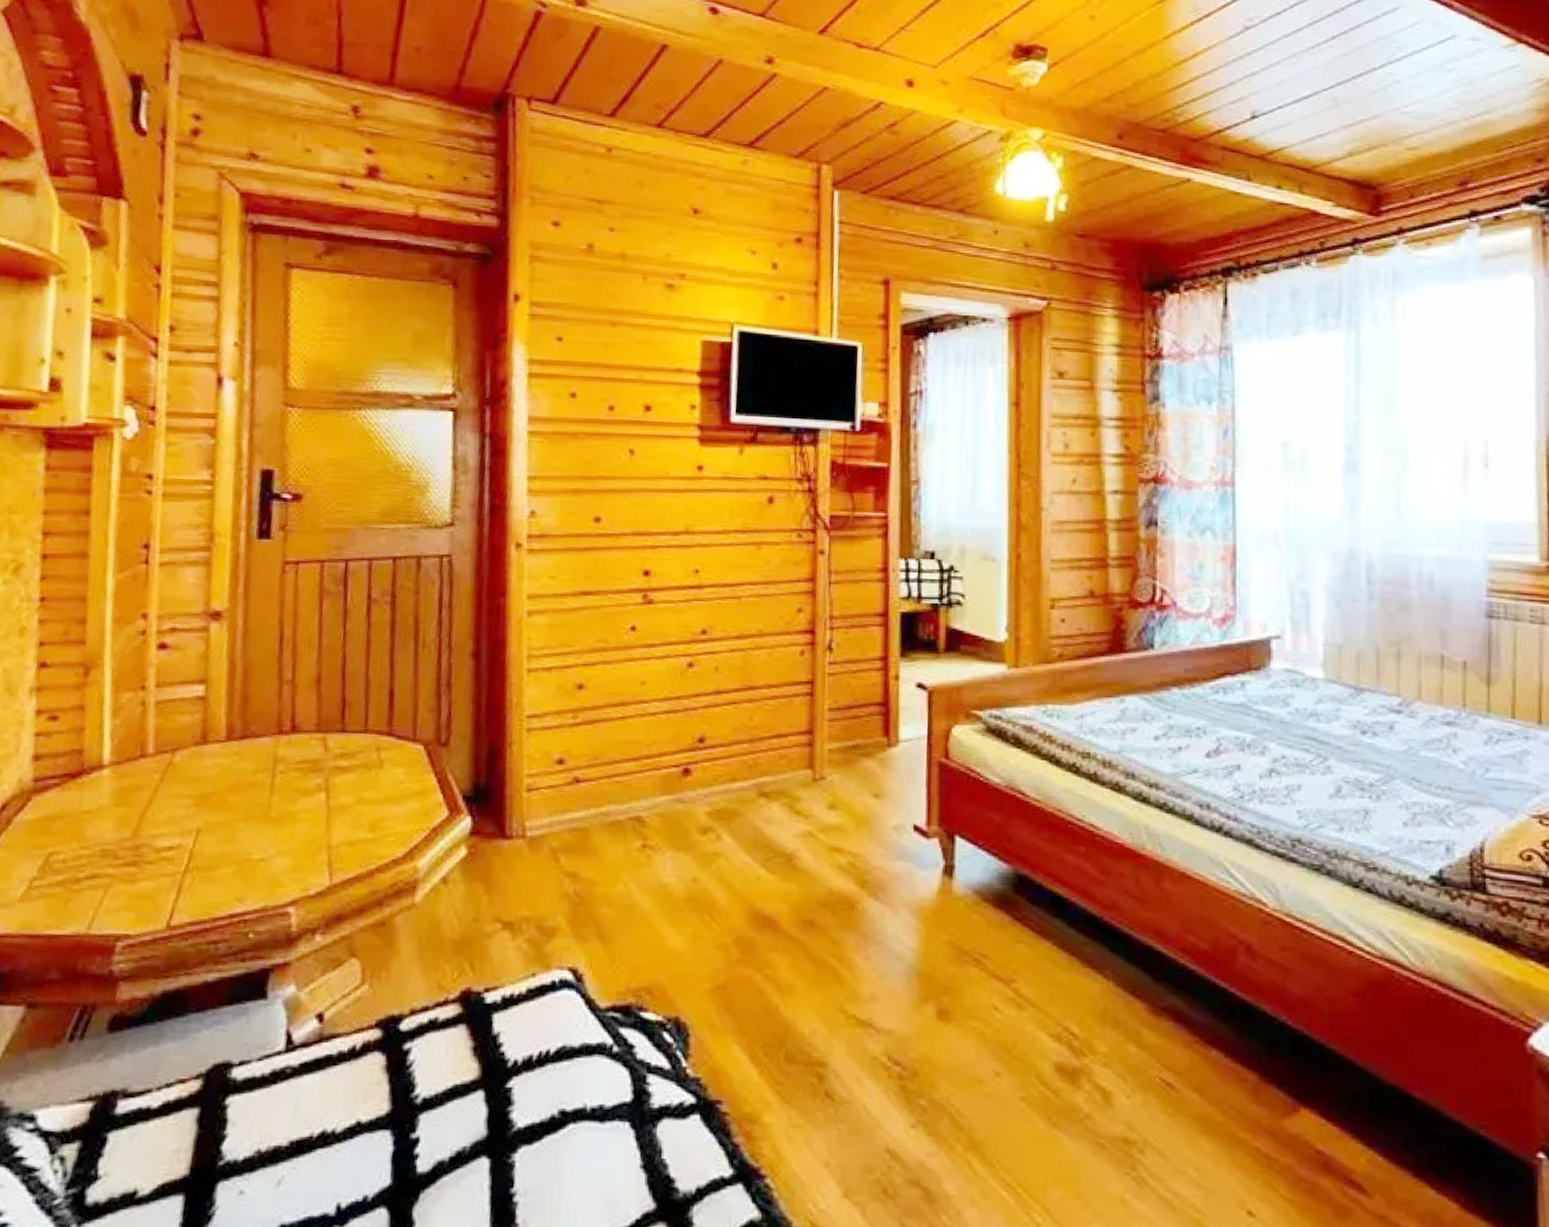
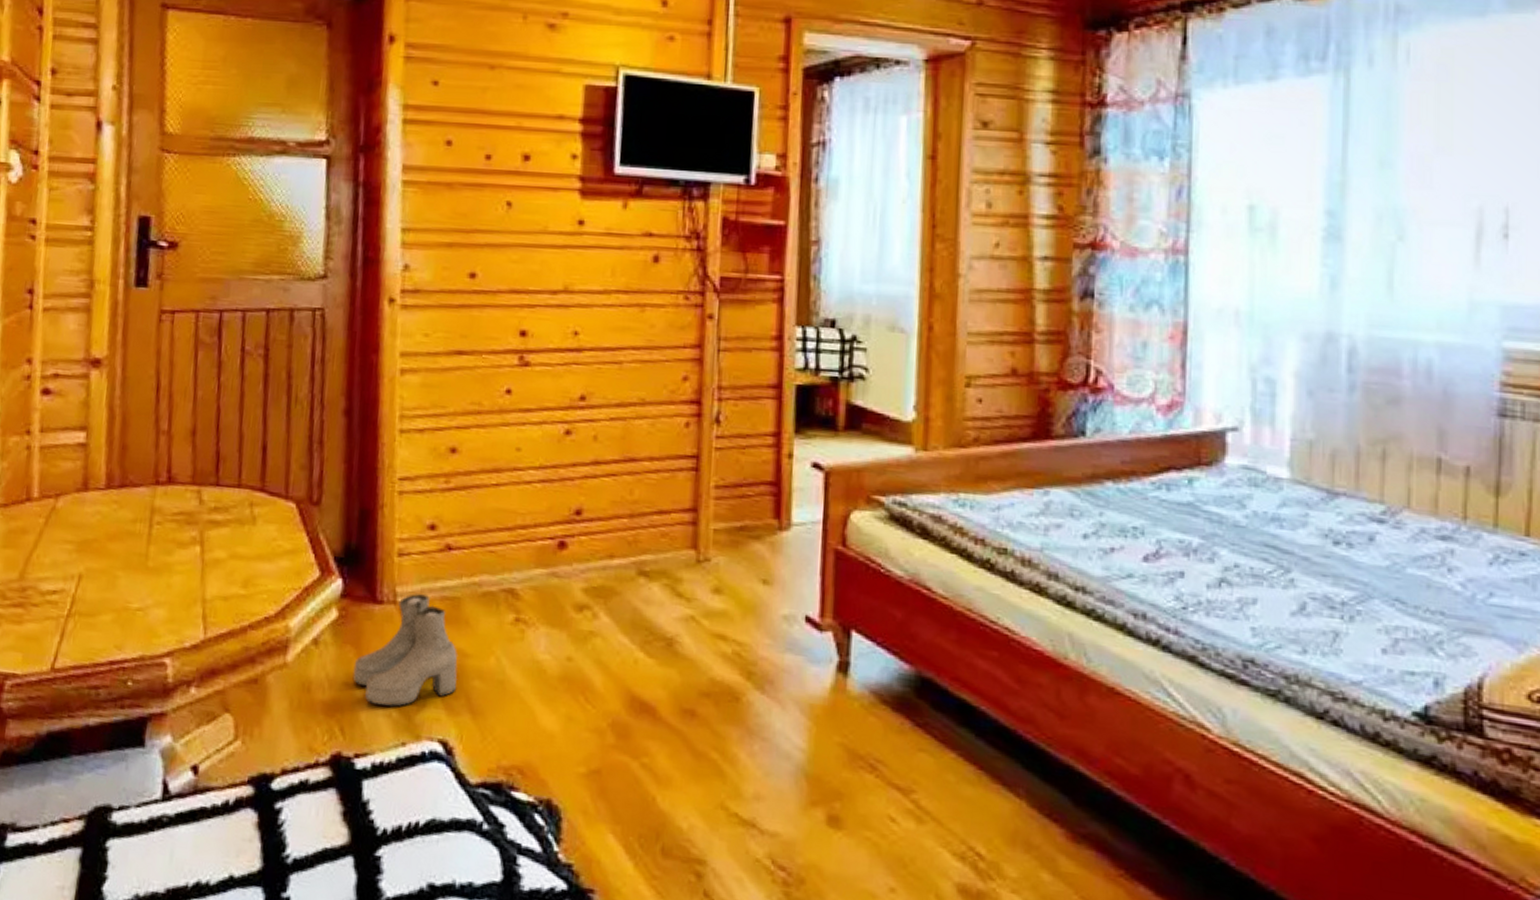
boots: none [482,827,587,939] -> present [352,593,458,707]

